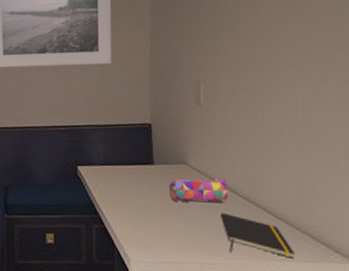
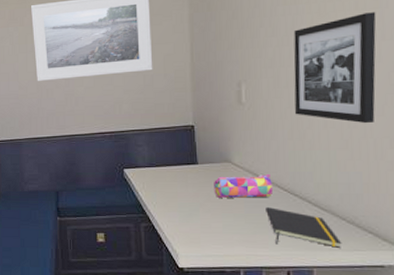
picture frame: none [252,20,333,132] -> present [293,12,377,124]

